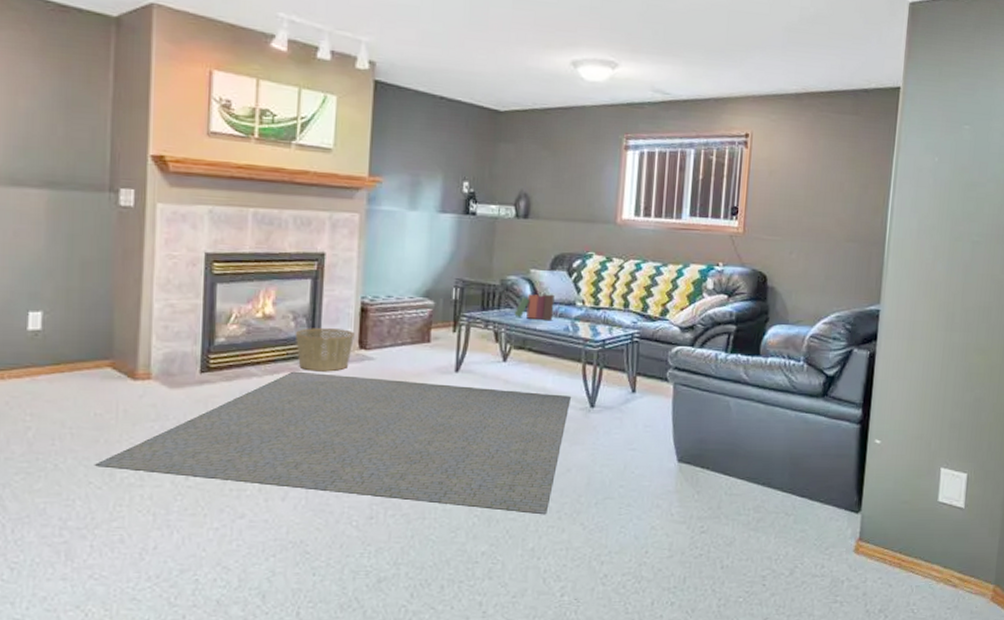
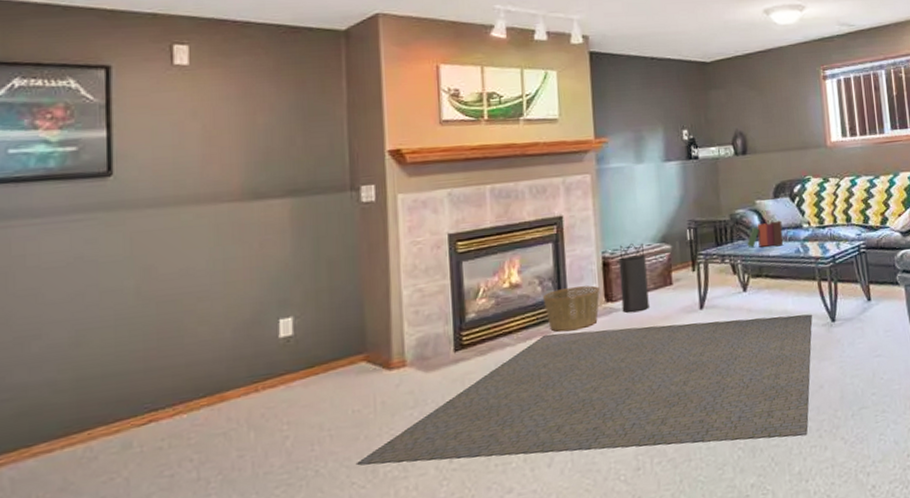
speaker: none [375,292,406,364] -> present [618,242,649,313]

